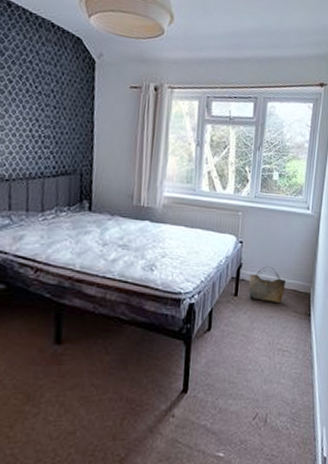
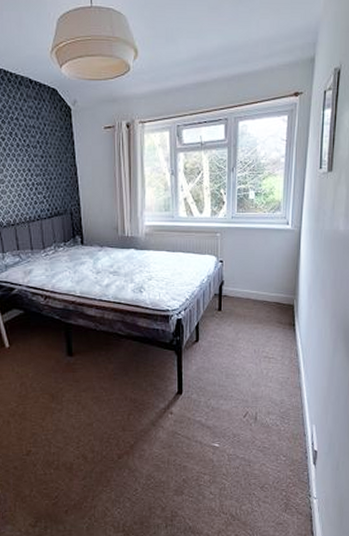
basket: present [248,267,286,303] -> none [232,282,269,315]

